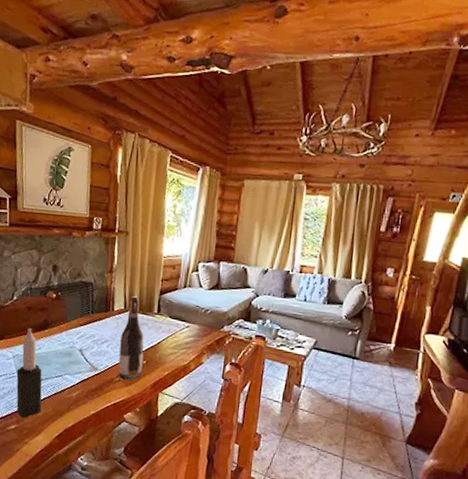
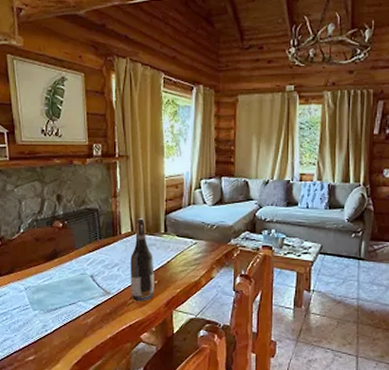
candle: present [16,328,42,418] -> none [30,259,58,349]

